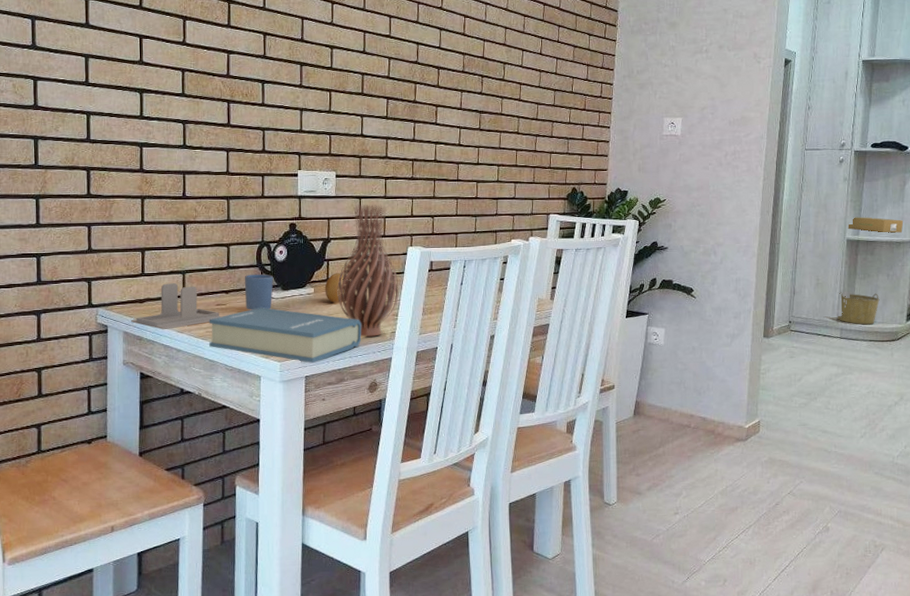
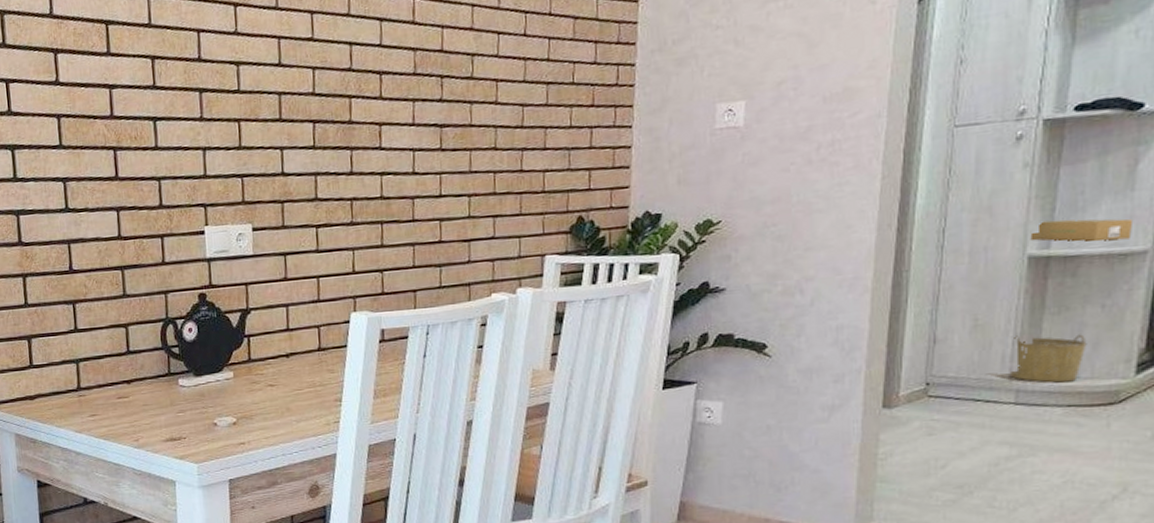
napkin holder: present [131,283,220,329] -> none [22,374,123,430]
hardback book: present [209,307,362,363] -> none [110,398,297,463]
mug: present [244,273,274,311] -> none [148,357,184,404]
fruit: present [324,273,351,303] -> none [246,351,279,389]
vase: present [337,204,399,337] -> none [262,261,342,429]

